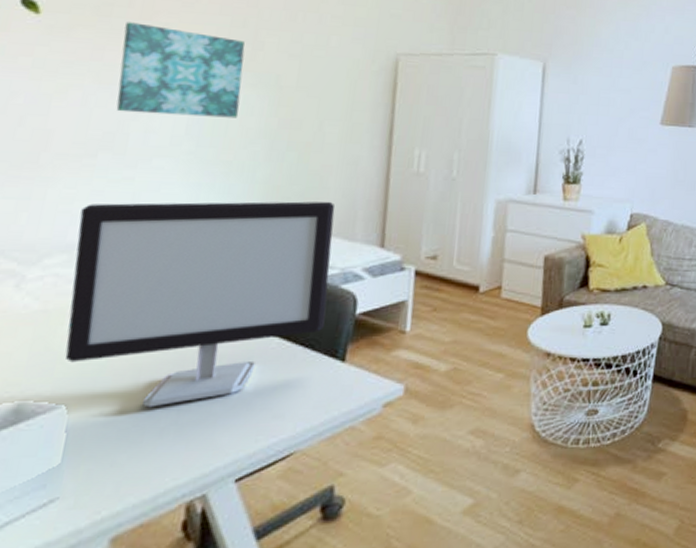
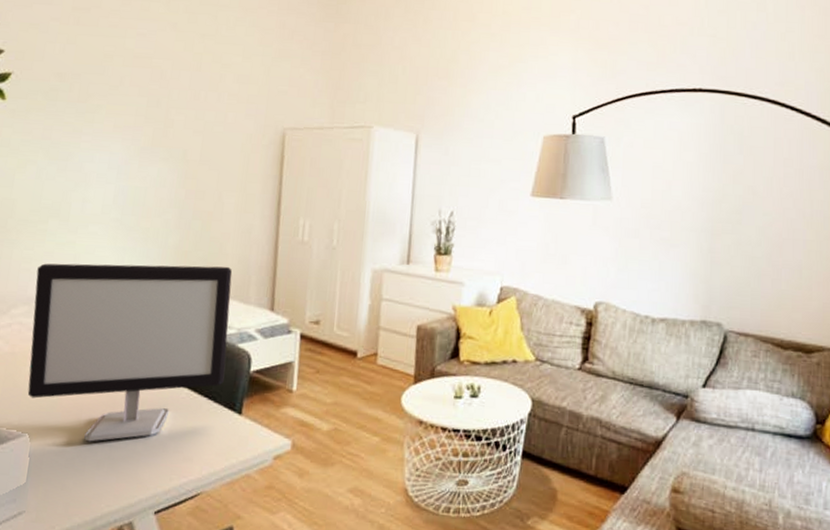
wall art: present [116,22,245,118] -> none [61,105,158,190]

